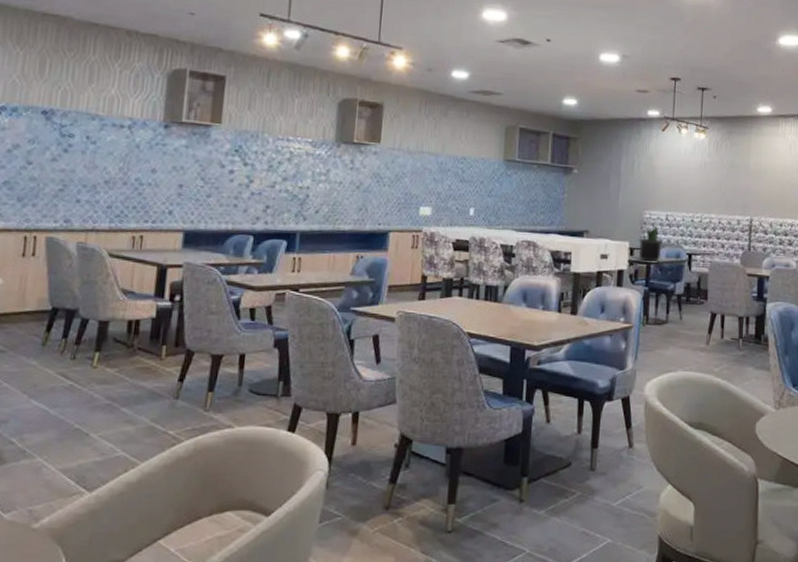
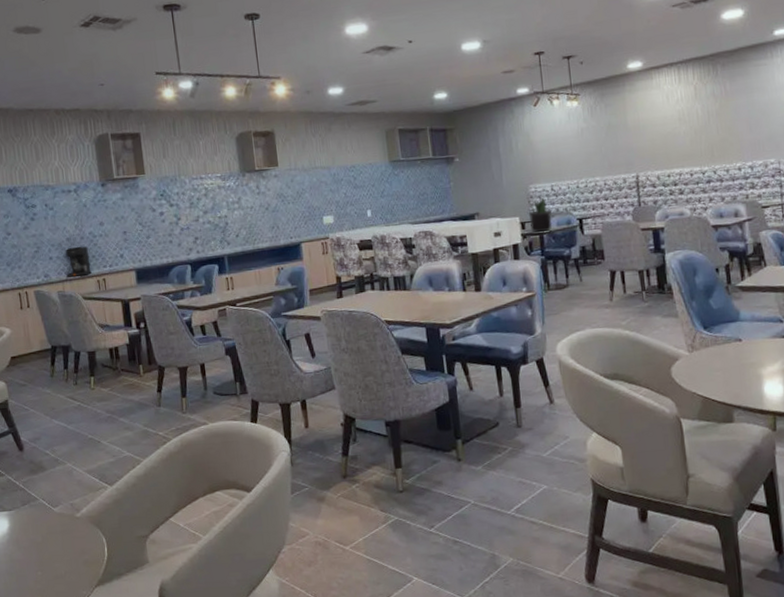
coffee maker: none [93,193,129,229] -> present [66,246,92,278]

